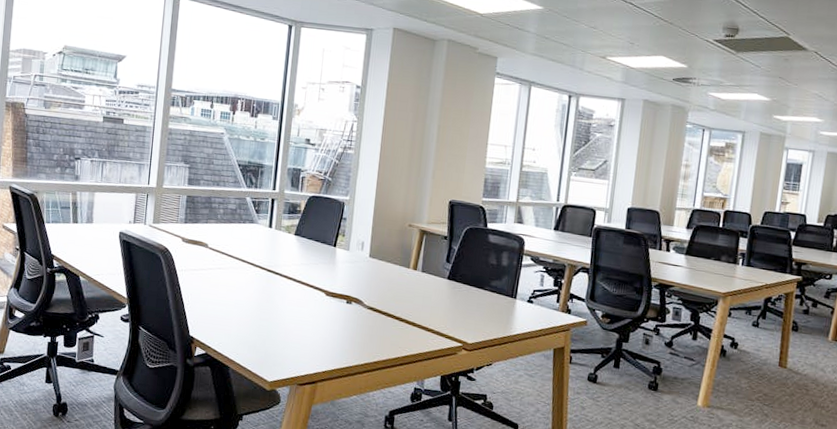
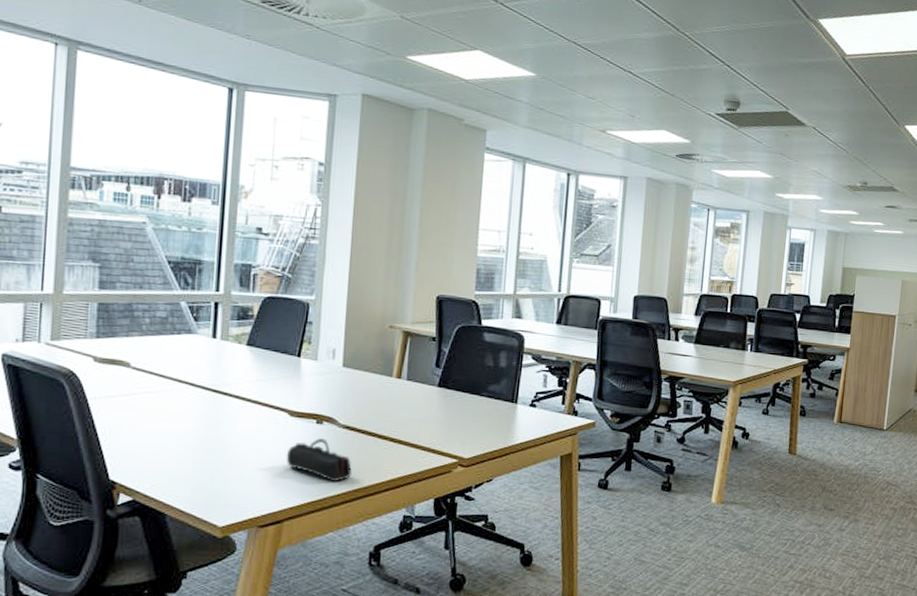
pencil case: none [321,316,374,353] -> present [286,438,353,481]

